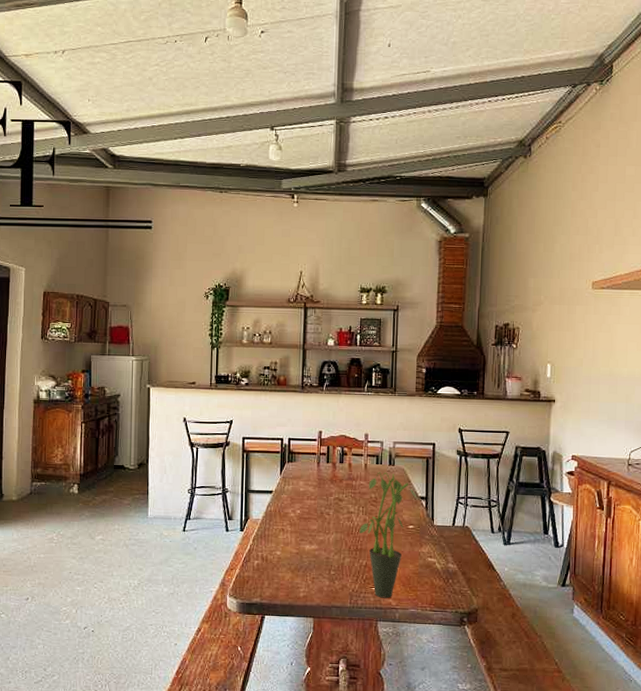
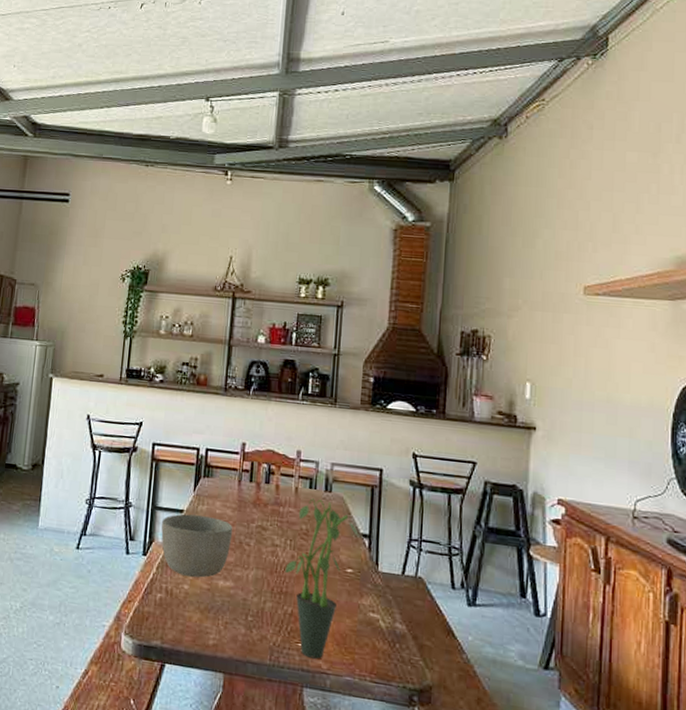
bowl: none [255,494,315,545] -> present [161,514,233,578]

